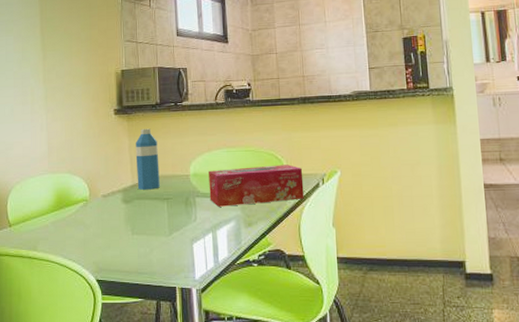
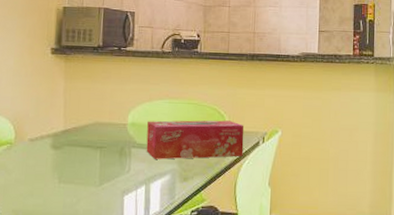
water bottle: present [135,128,160,190] -> none [69,71,96,137]

